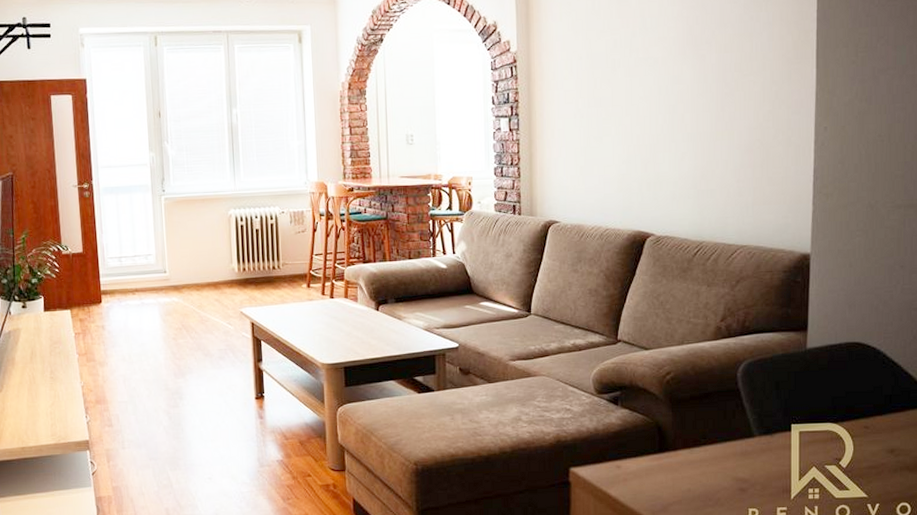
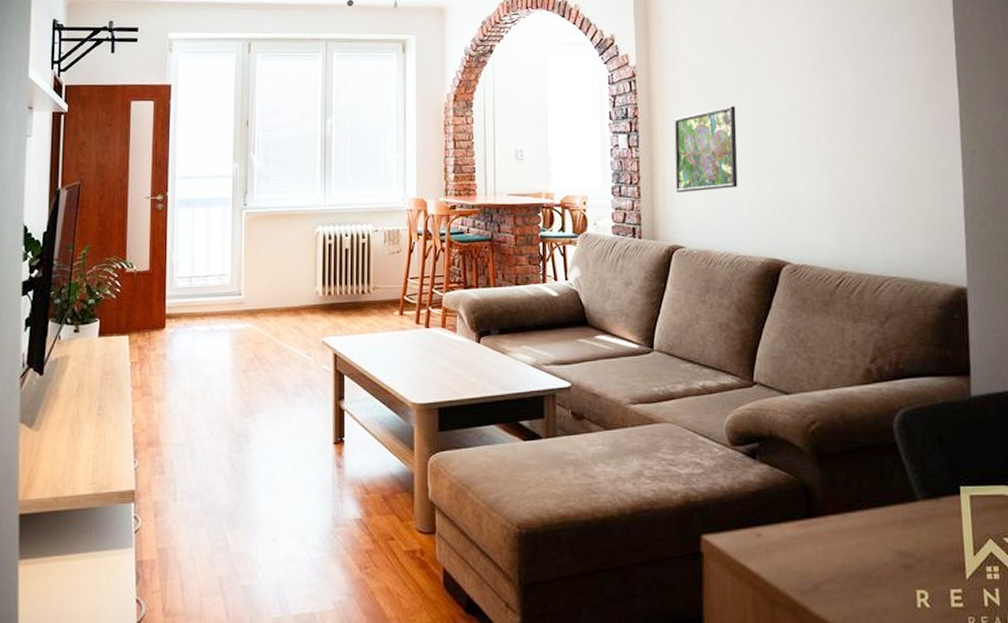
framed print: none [551,89,610,172] -> present [674,106,738,193]

